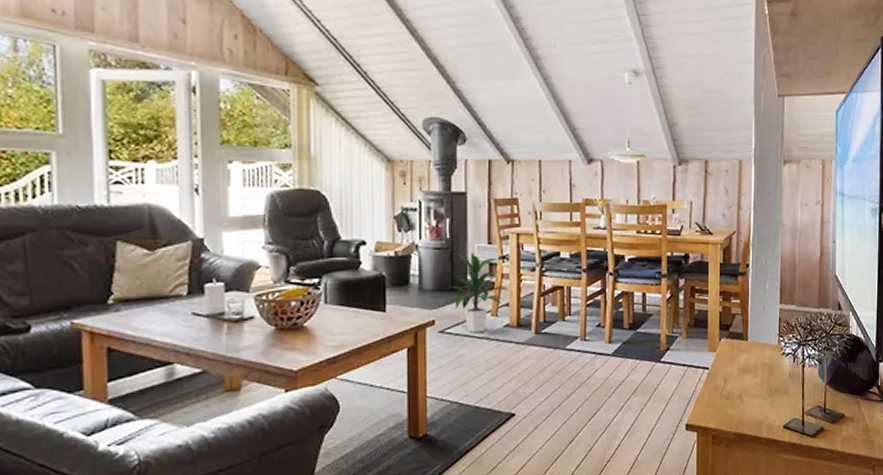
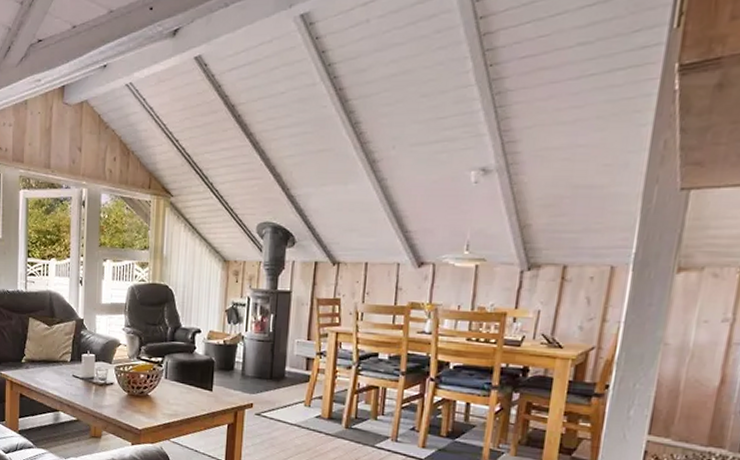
indoor plant: present [448,252,509,333] -> none [266,345,324,420]

